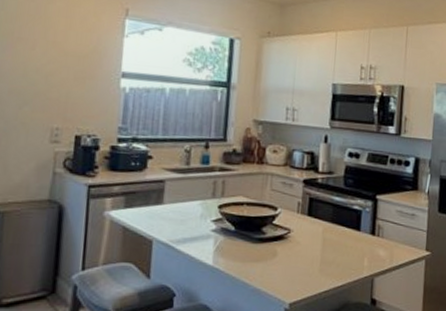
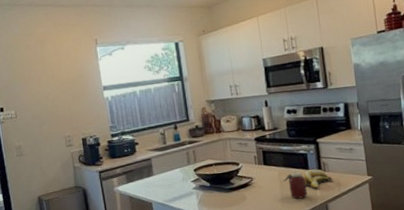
jar: none [326,229,355,266] -> present [282,170,308,199]
banana: none [352,231,386,256] -> present [303,169,333,189]

